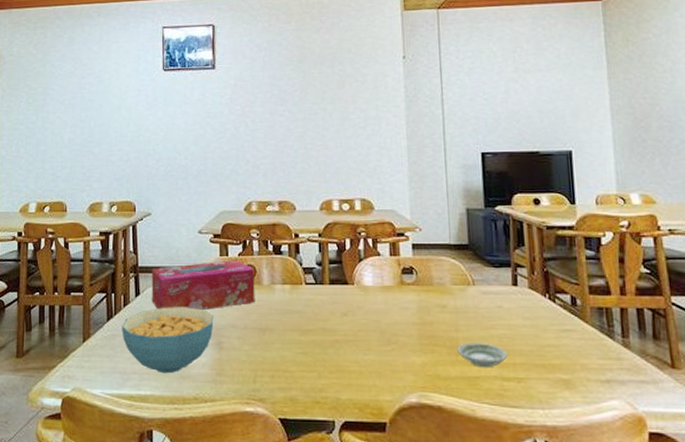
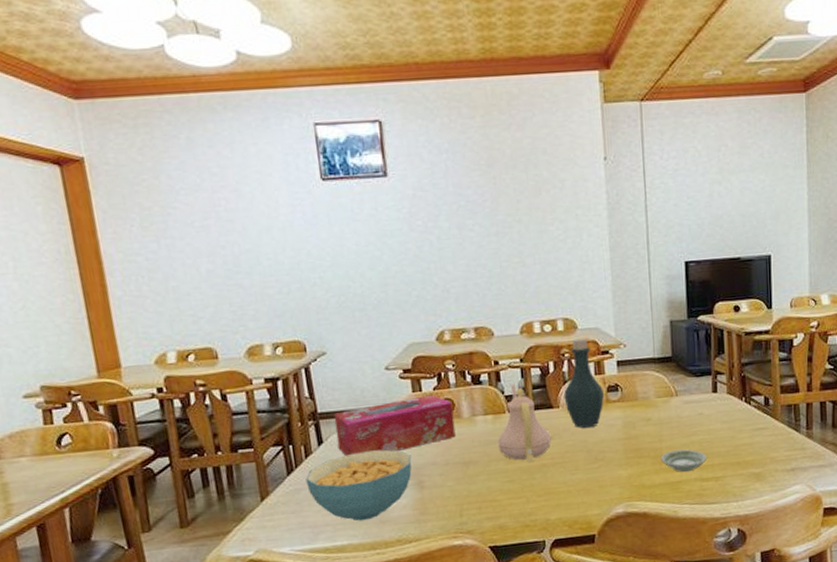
teapot: none [293,257,345,336] -> present [497,384,551,462]
bottle: none [359,219,399,308] -> present [564,338,604,428]

